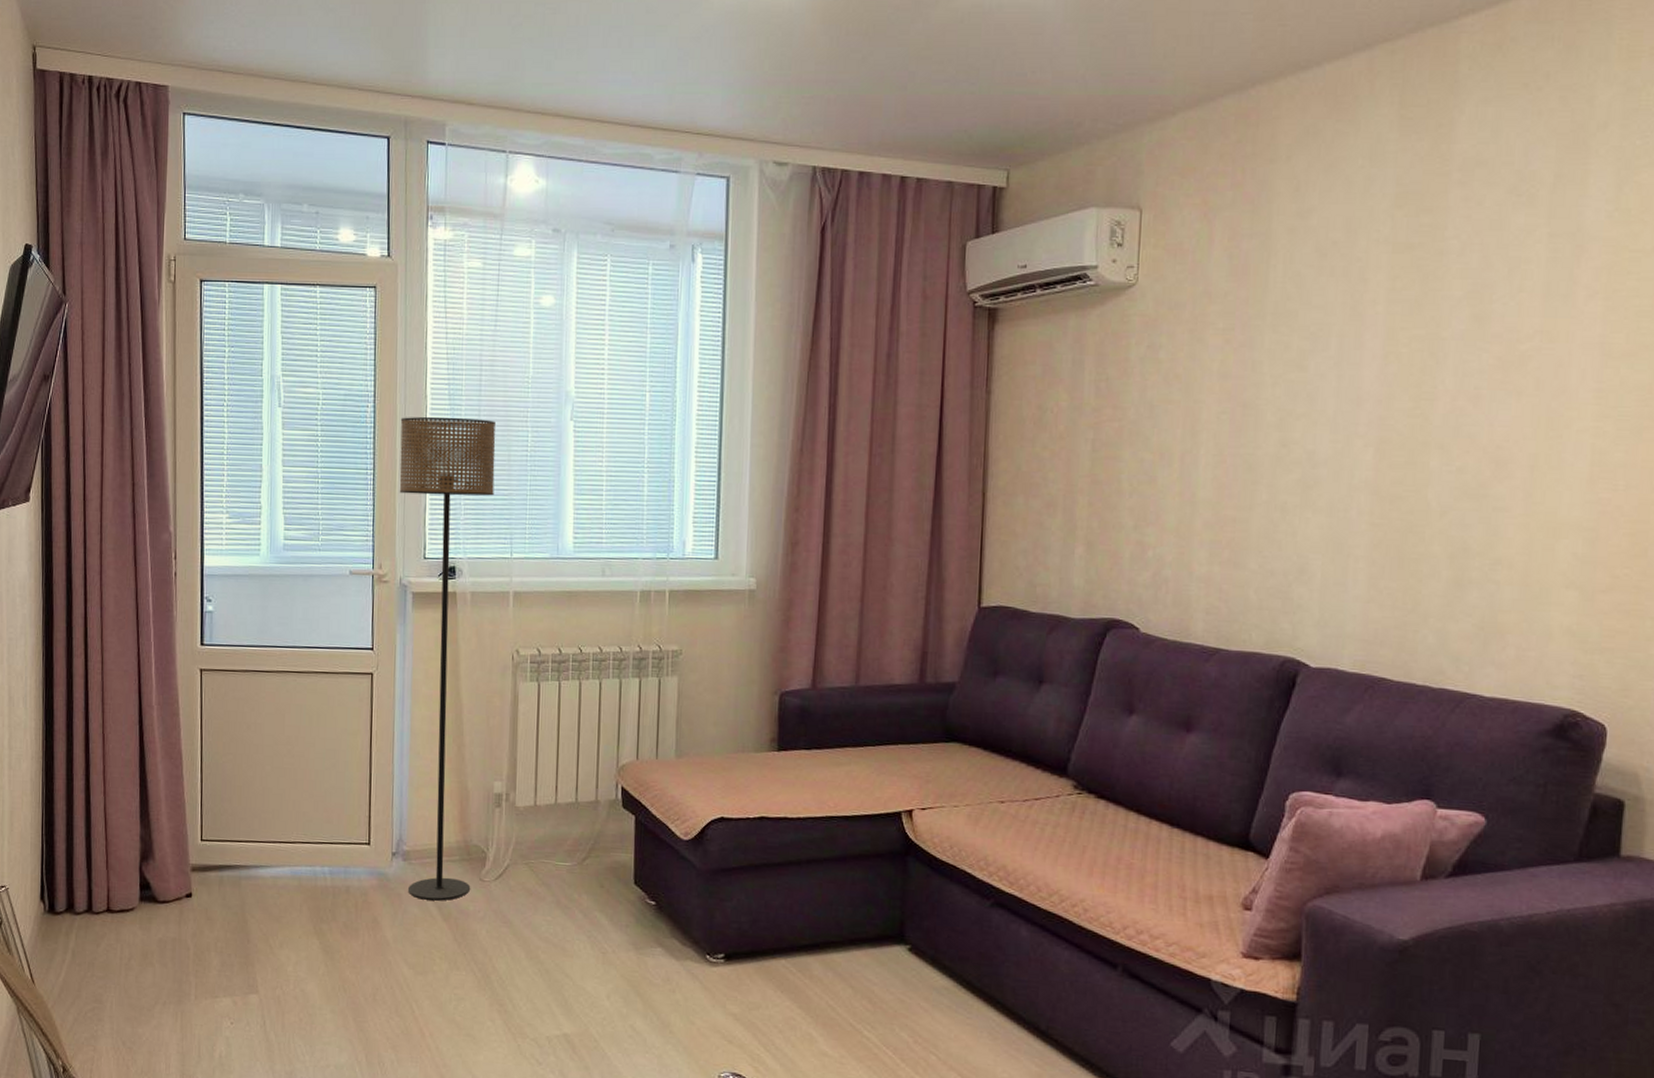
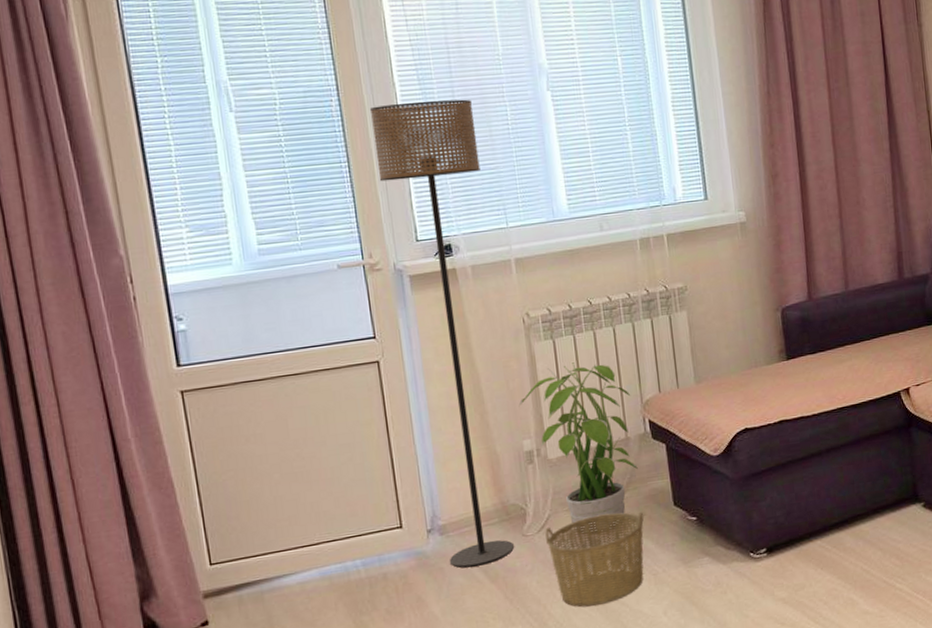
potted plant: none [495,710,606,894] -> present [518,362,638,533]
basket: none [502,875,601,971] -> present [545,512,644,607]

